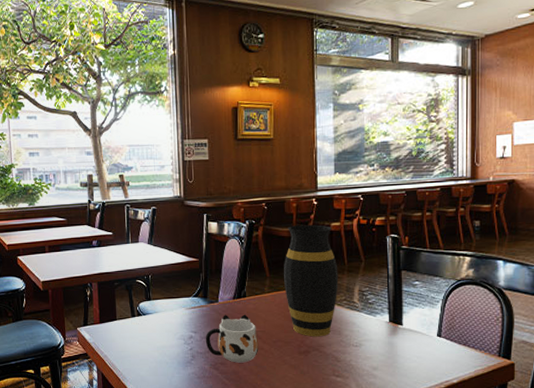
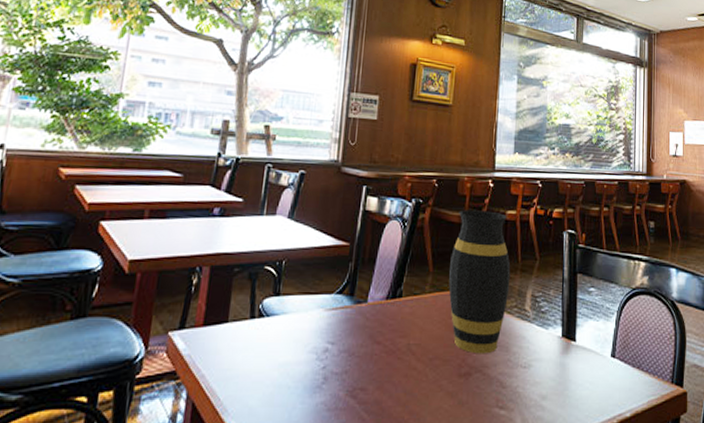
mug: present [205,314,259,363] -> none [344,320,412,389]

